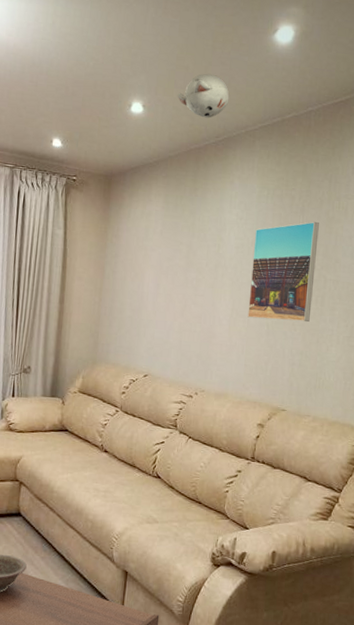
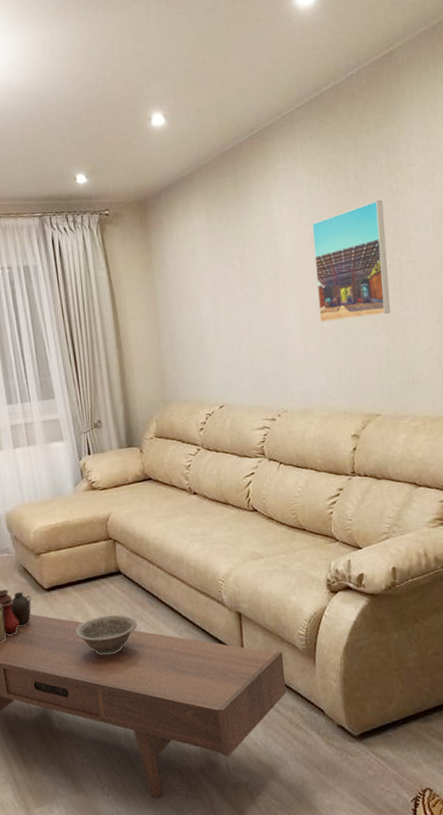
ceiling light: present [177,73,230,118] -> none [198,61,257,113]

